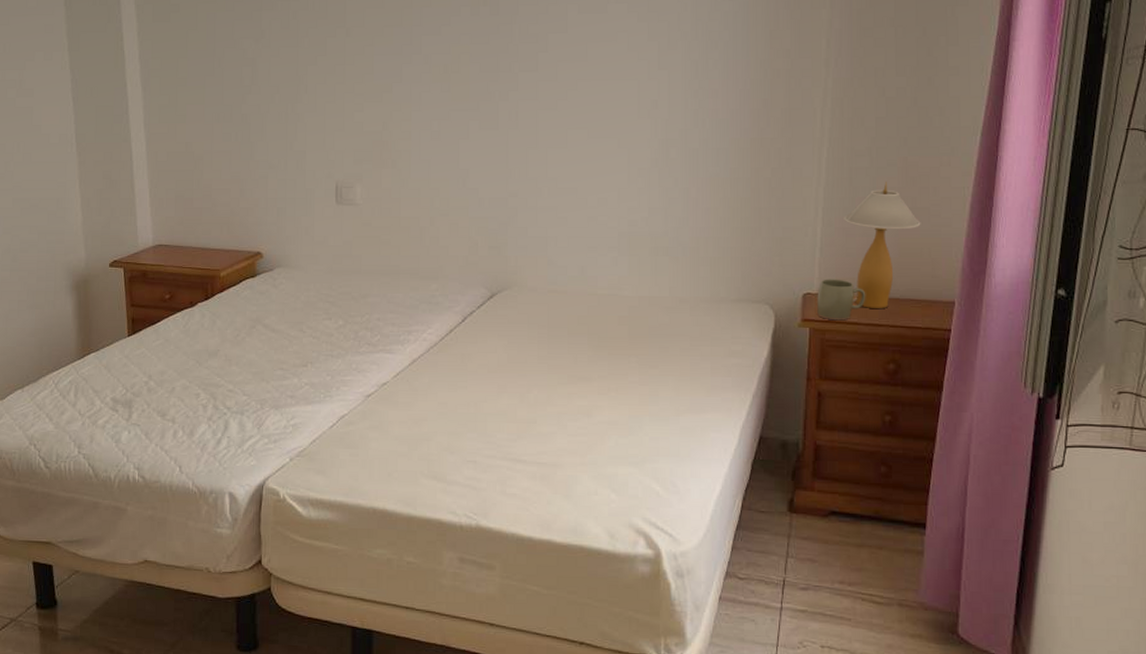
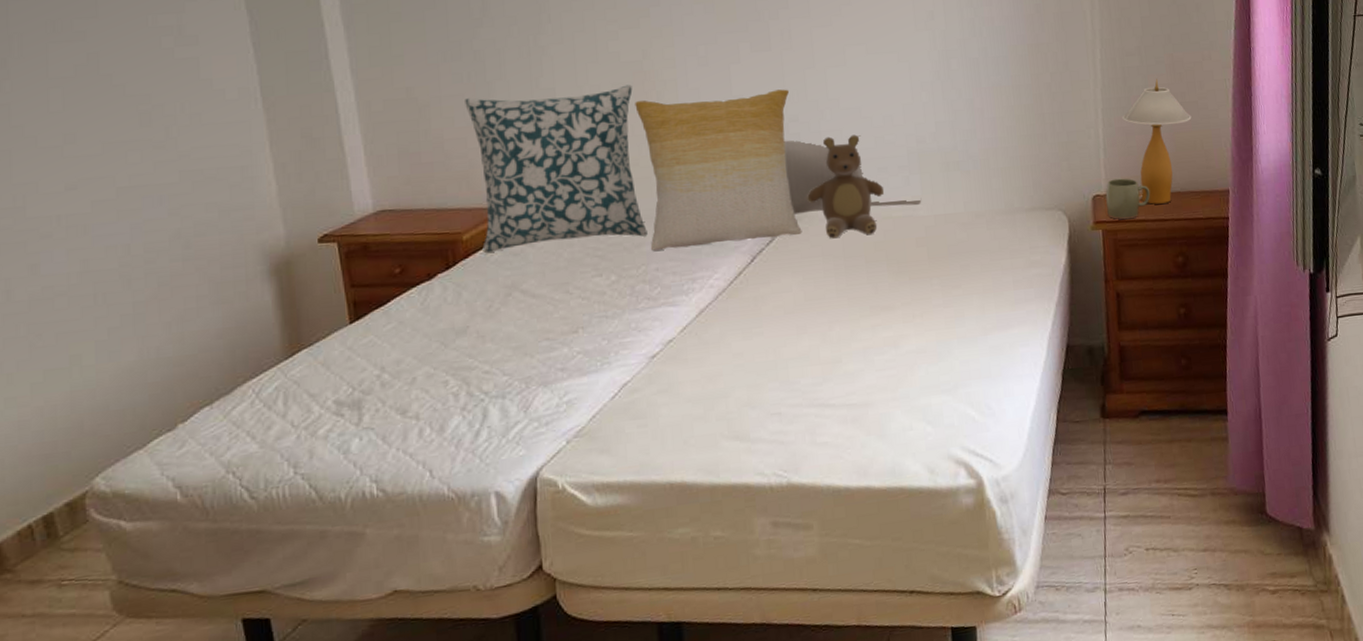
pillow: none [231,152,373,289] -> present [465,85,648,253]
pillow: none [372,166,511,303] -> present [635,89,802,251]
pillow: none [502,213,628,286] -> present [783,135,922,215]
teddy bear: none [518,213,591,309] -> present [806,134,884,239]

